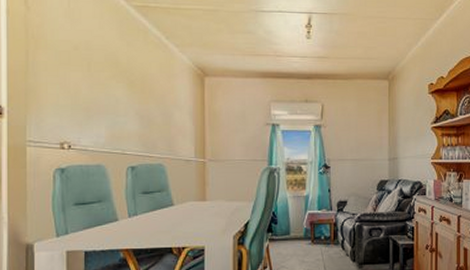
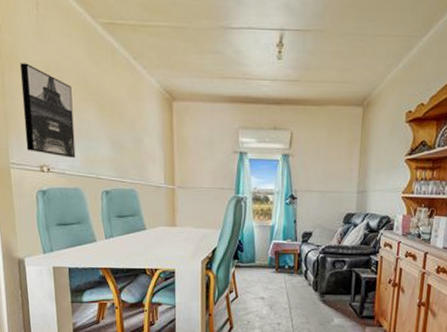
wall art: none [46,42,101,134] -> present [20,63,76,158]

